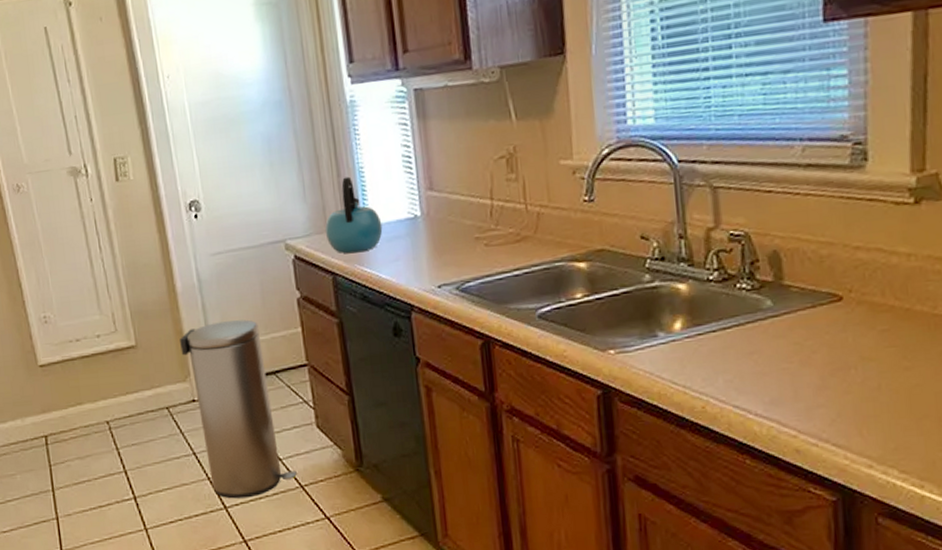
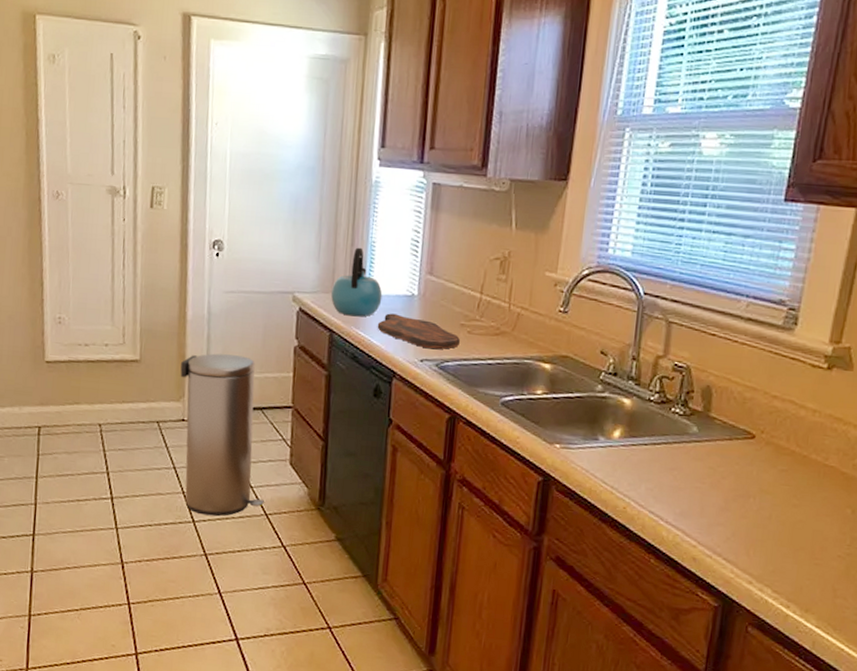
cutting board: none [382,240,478,272] -> present [377,313,460,349]

